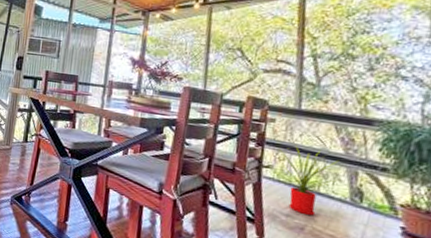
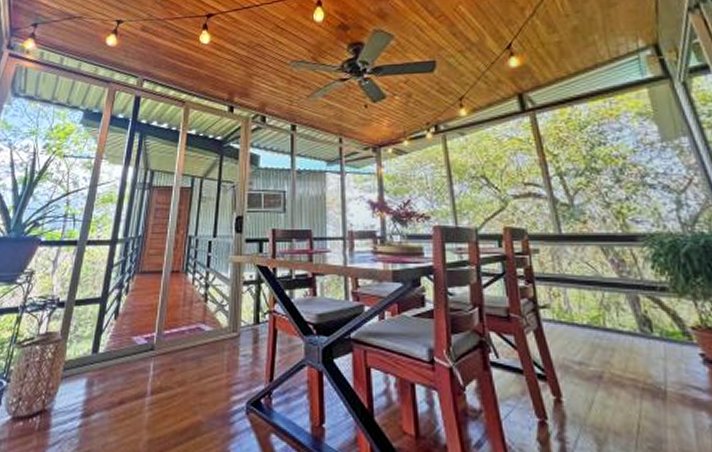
house plant: present [274,145,339,216] -> none [550,275,620,358]

